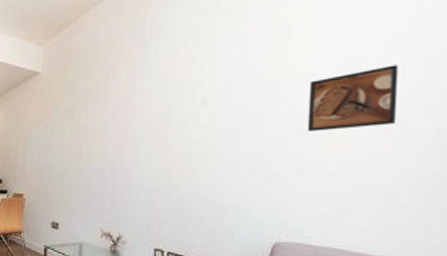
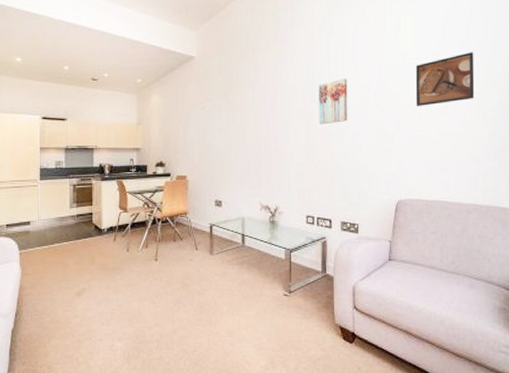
wall art: none [176,97,216,148] -> present [318,78,348,125]

